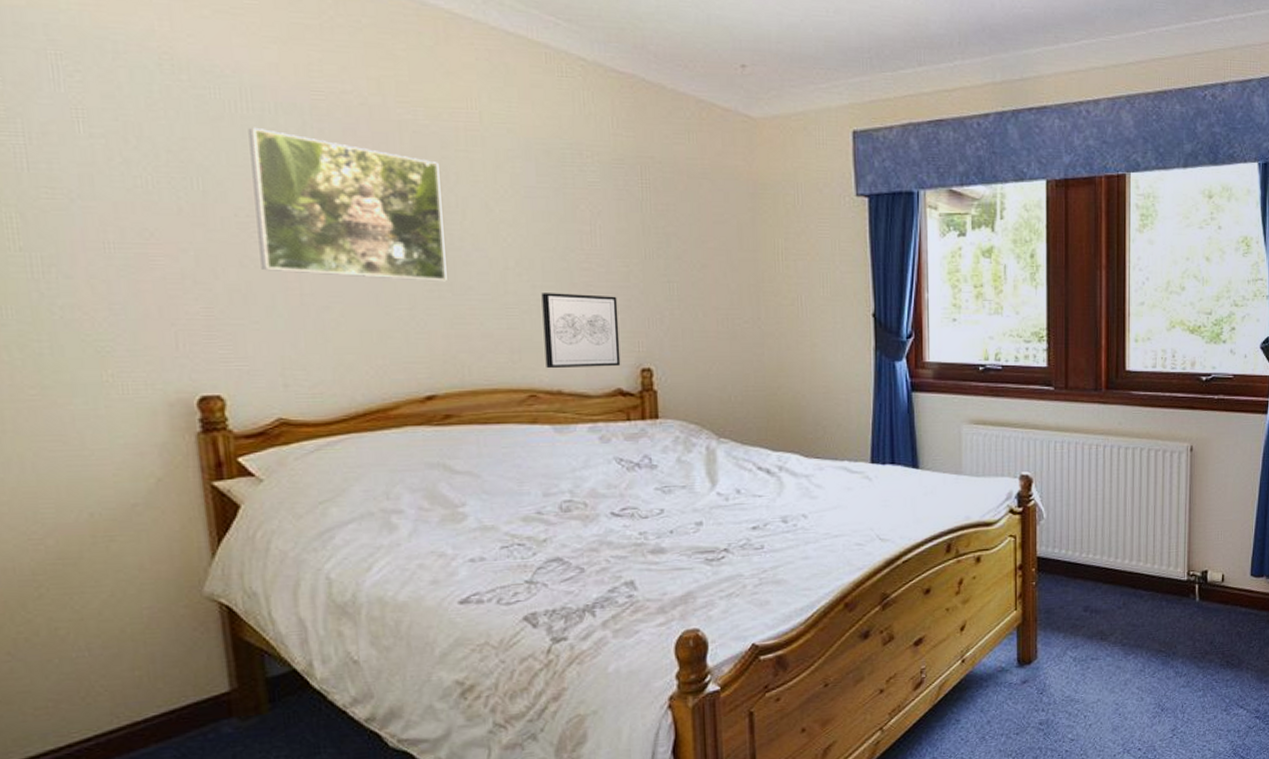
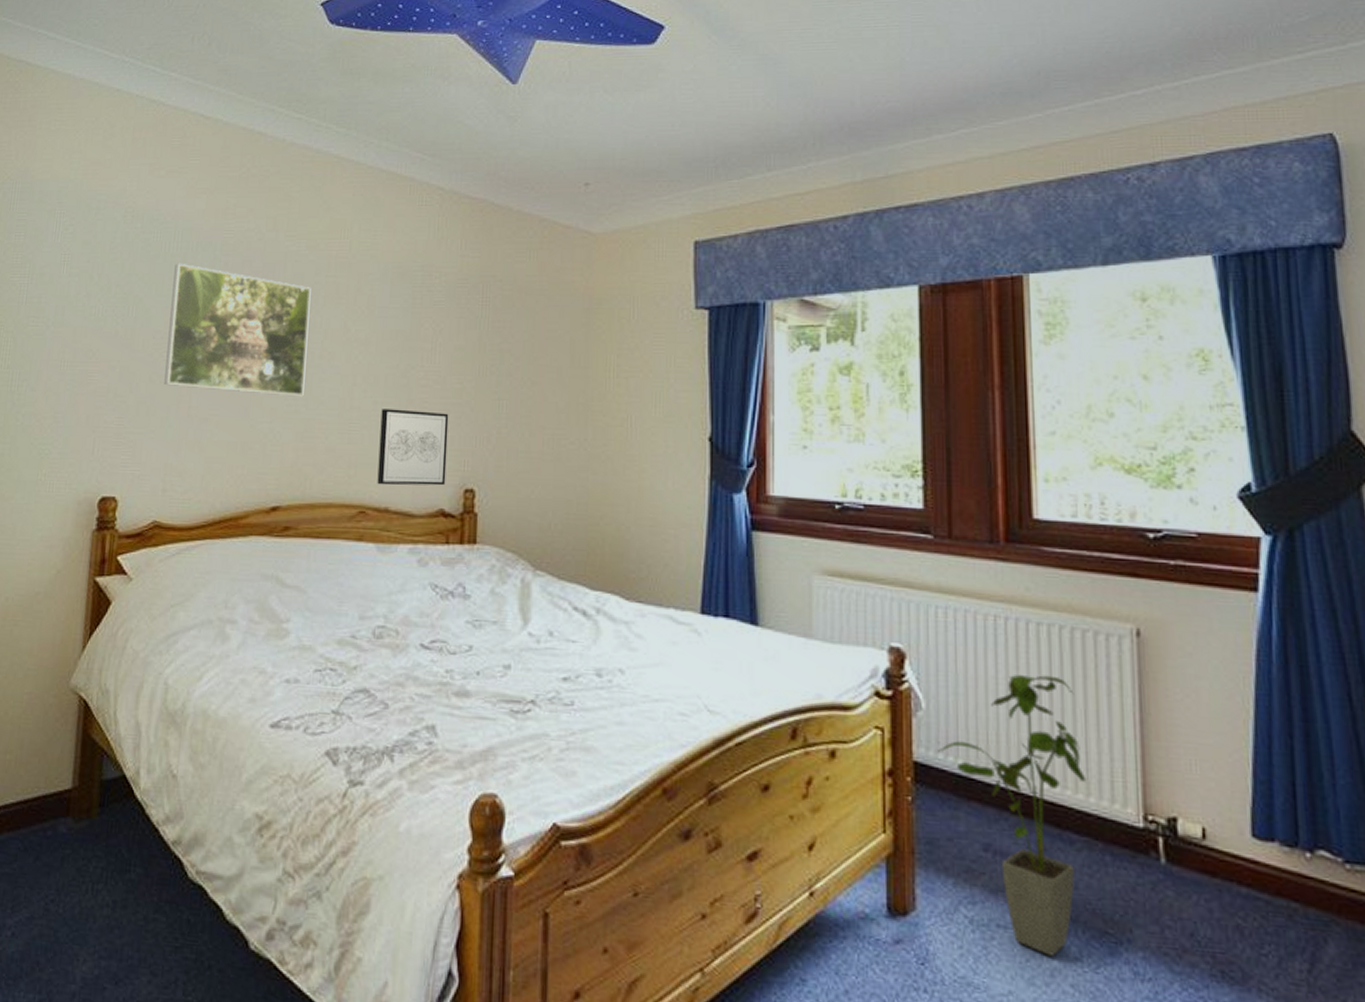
house plant: none [1055,484,1153,672] -> present [938,674,1087,957]

